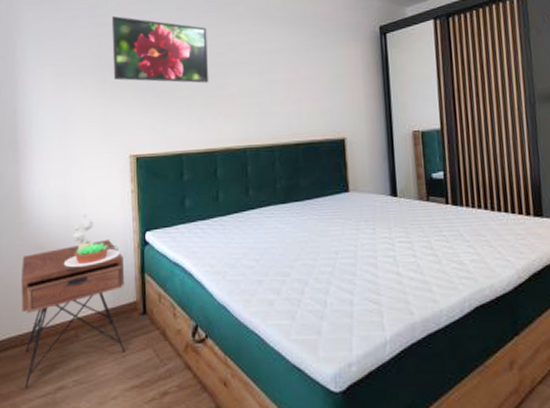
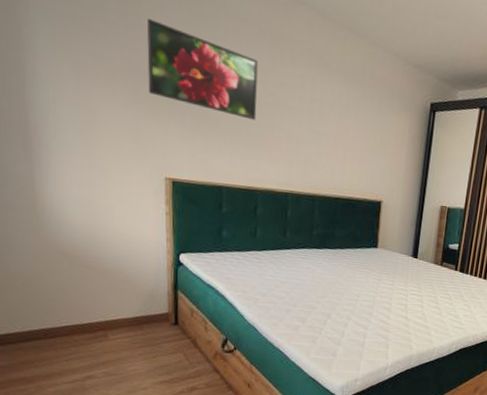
nightstand: present [21,239,126,388] -> none [42,254,157,375]
succulent plant: present [63,214,121,267] -> none [90,227,153,277]

